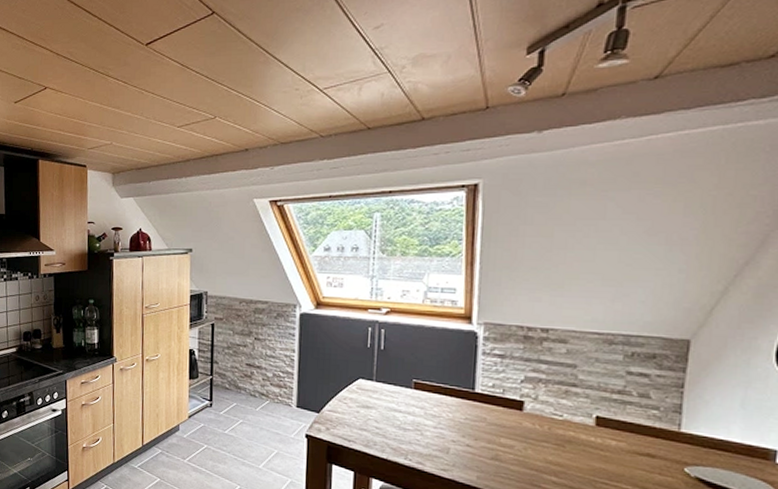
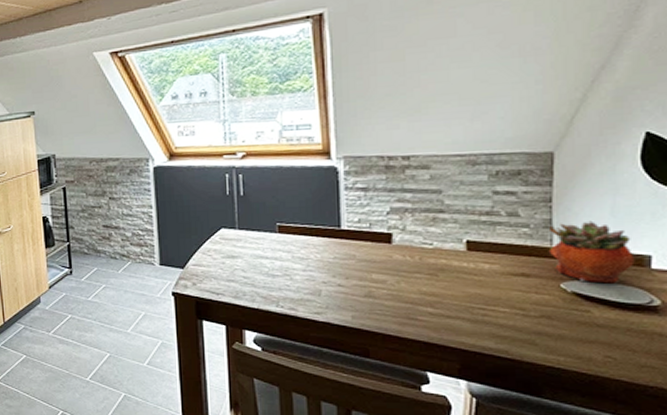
succulent planter: none [676,409,761,474] -> present [548,220,635,284]

